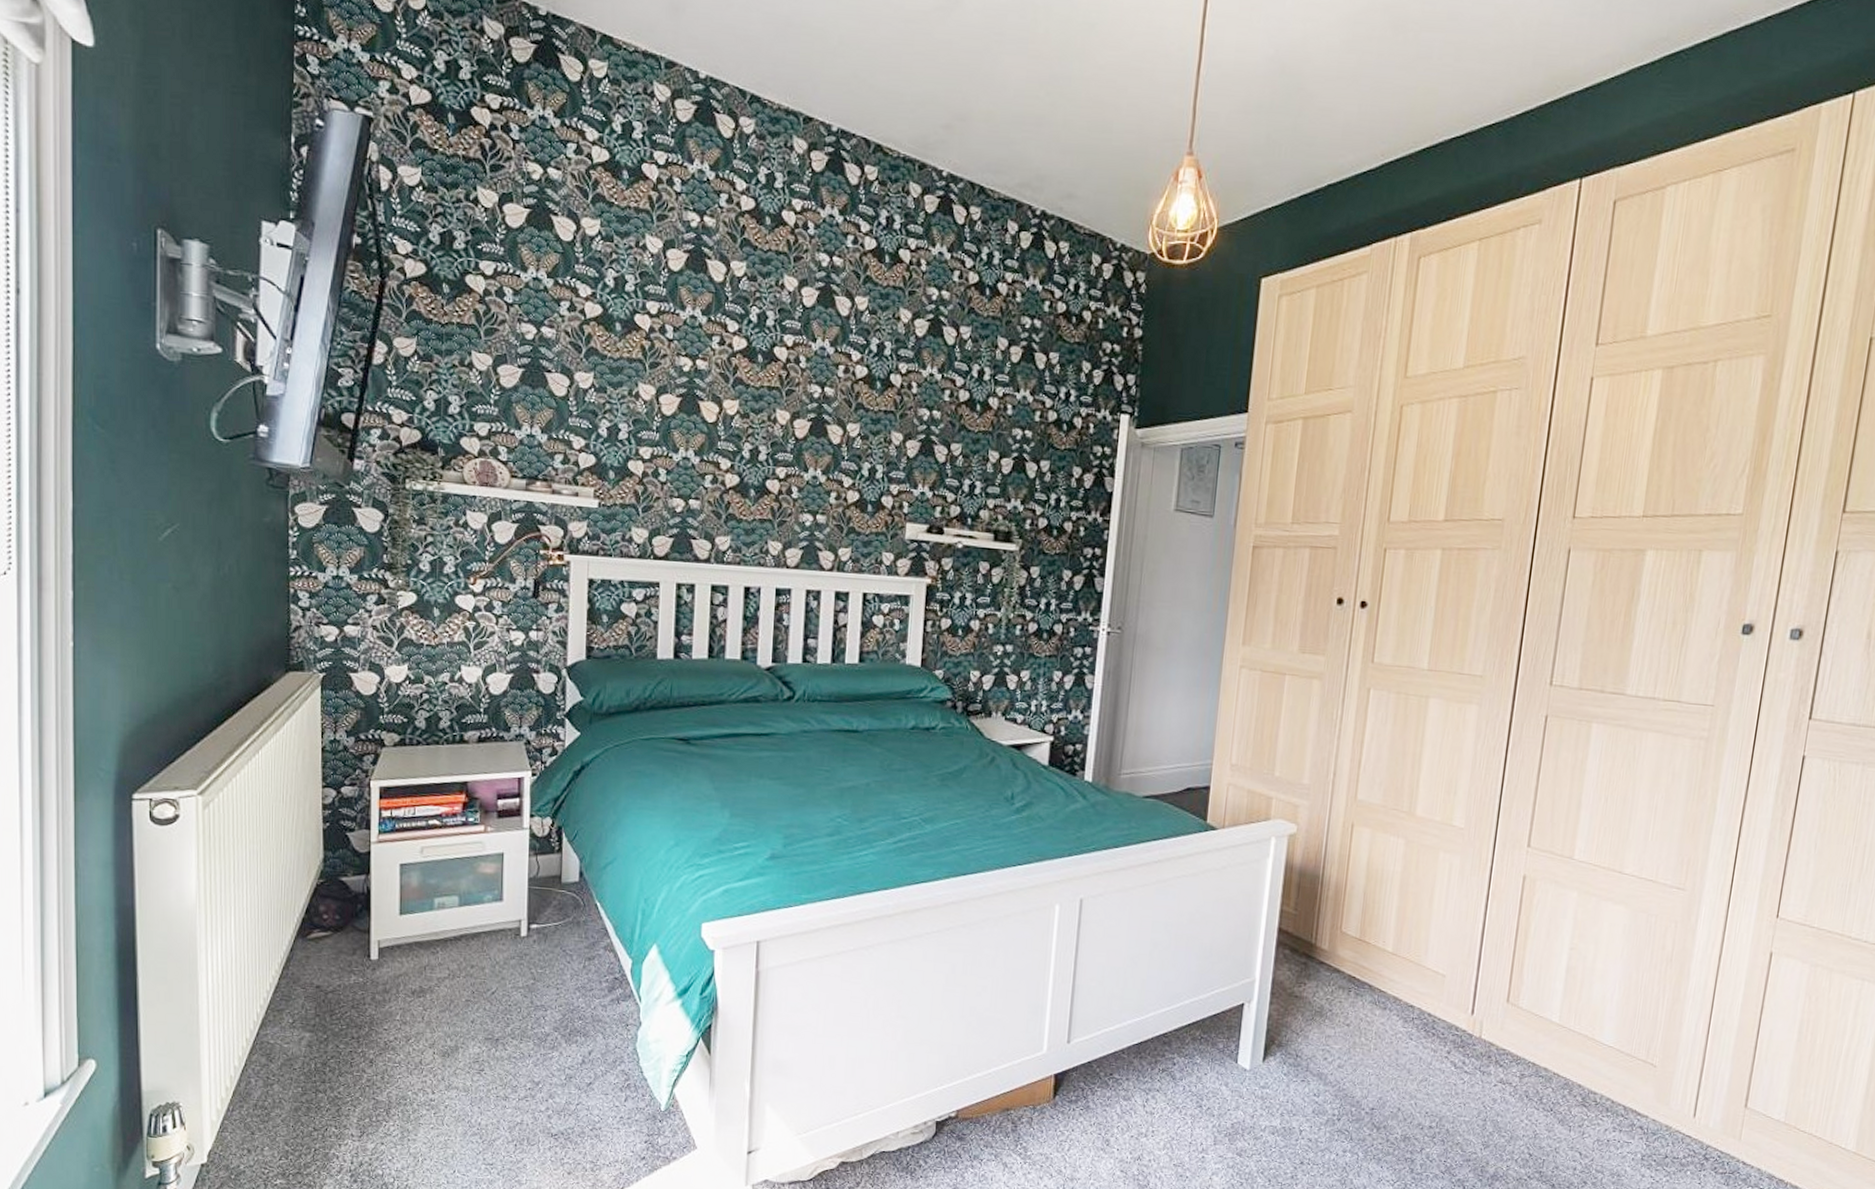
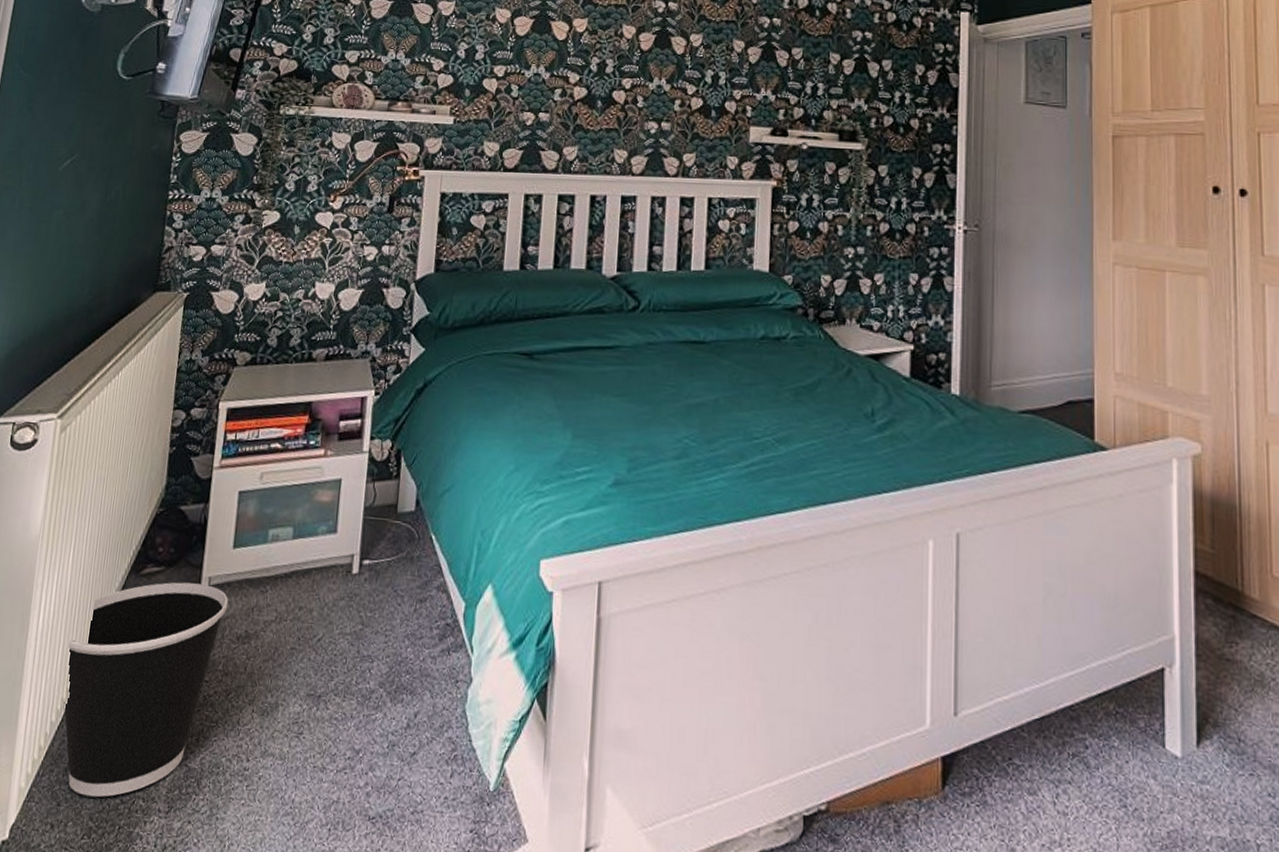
wastebasket: none [242,945,400,1127] -> present [63,582,229,798]

